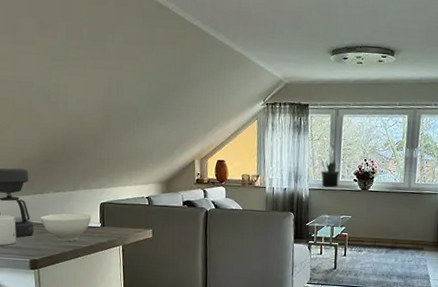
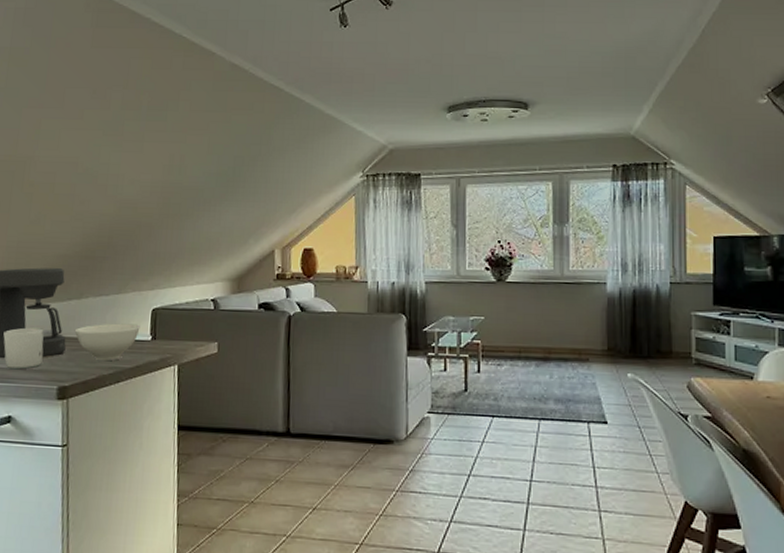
planter: present [321,159,339,188] -> none [439,242,465,279]

